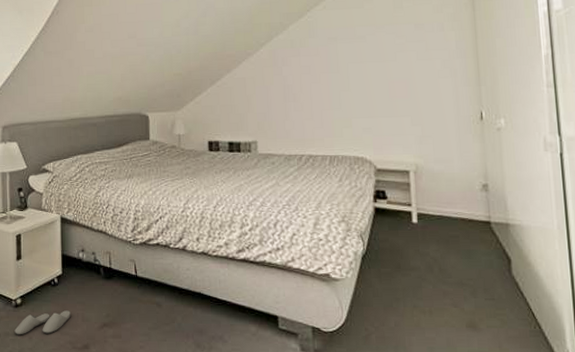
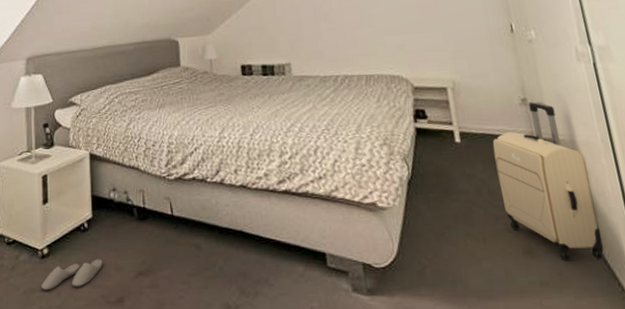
suitcase: none [448,187,545,336] -> present [492,101,605,260]

